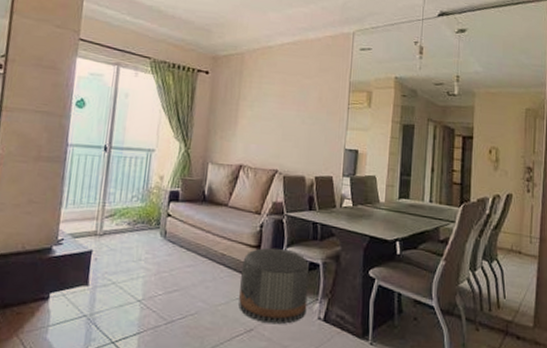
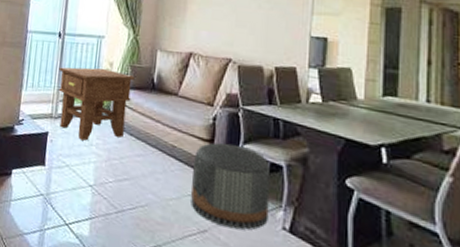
side table: none [104,182,186,256] -> present [58,67,135,141]

